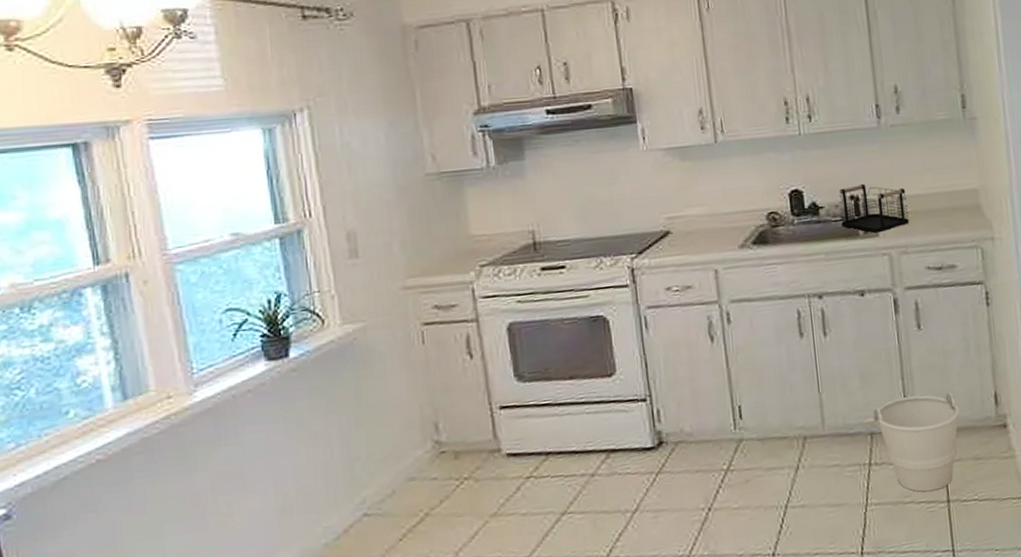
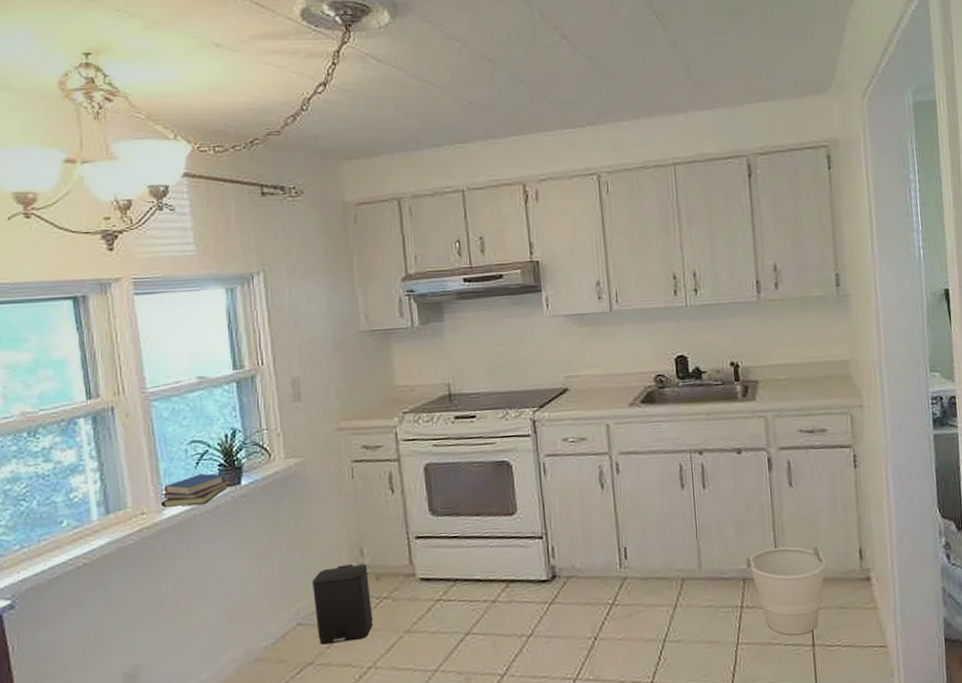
book: none [191,346,278,390] -> present [160,473,232,508]
pedal bin: none [378,441,453,537] -> present [311,564,373,645]
dish rack: present [838,184,909,233] -> none [720,352,784,397]

